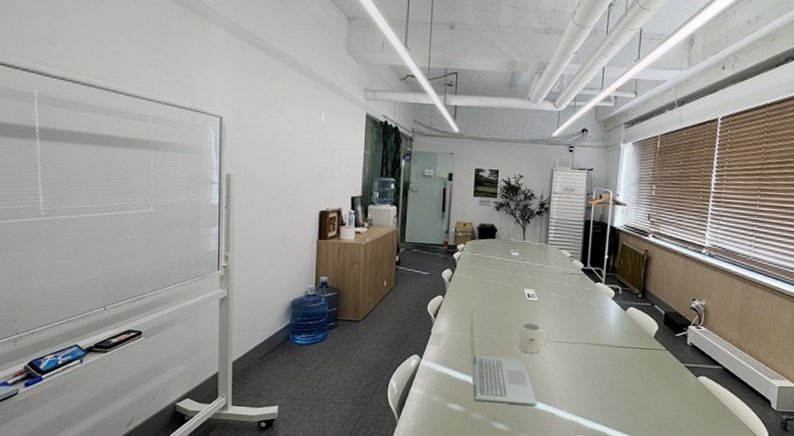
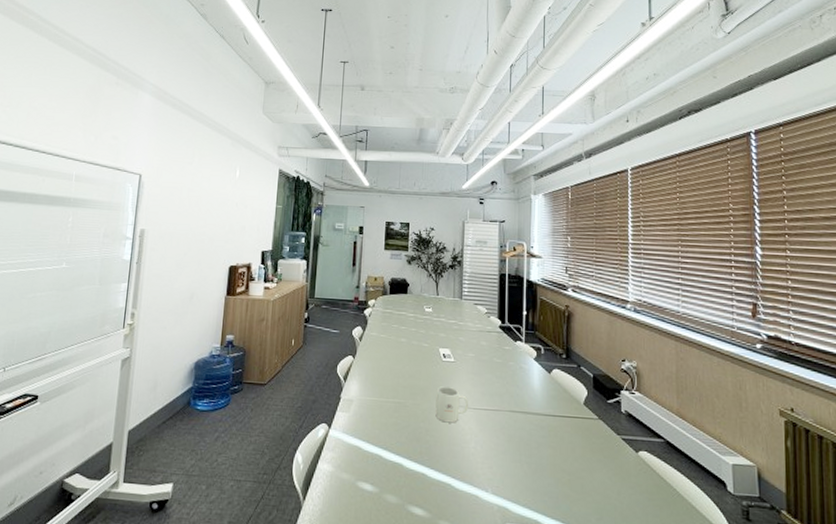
laptop: present [469,307,538,406] -> none [381,369,459,486]

